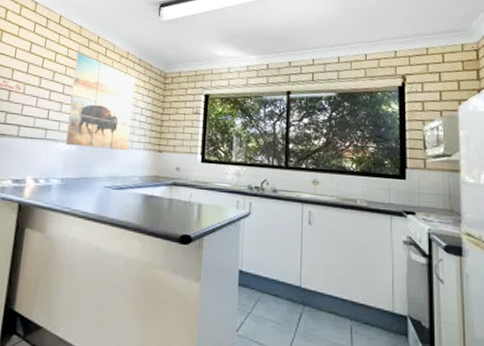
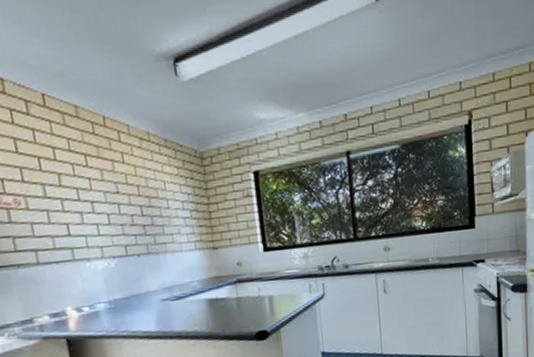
wall art: present [66,52,136,150] -> none [80,142,178,263]

